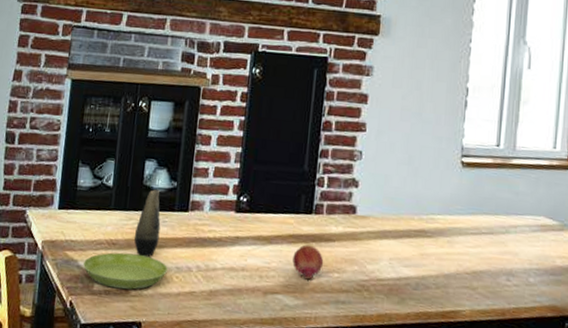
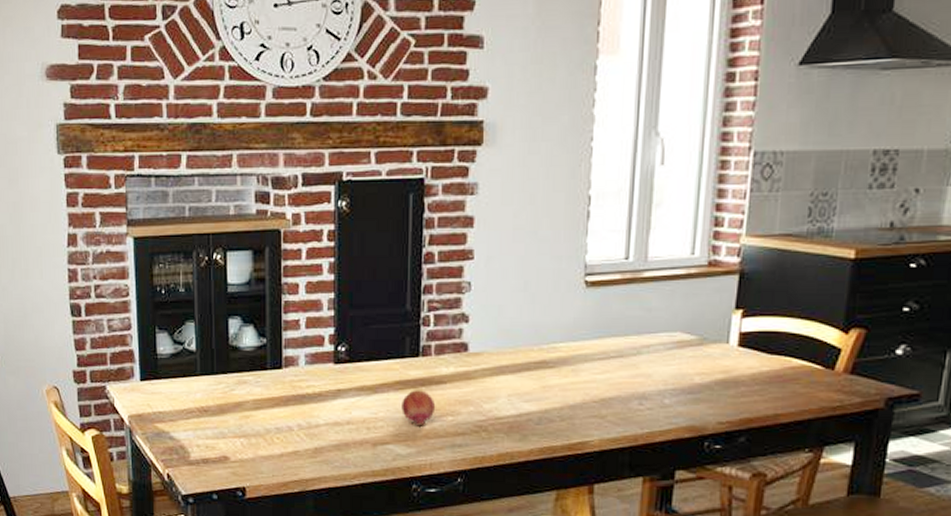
saucer: present [83,252,168,290] -> none [176,419,266,457]
cosmetic container: present [133,188,161,258] -> none [226,348,254,421]

